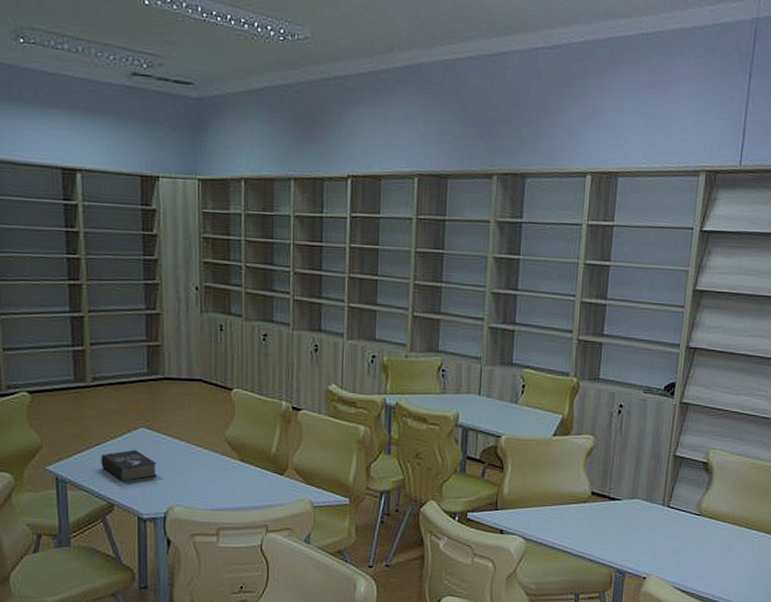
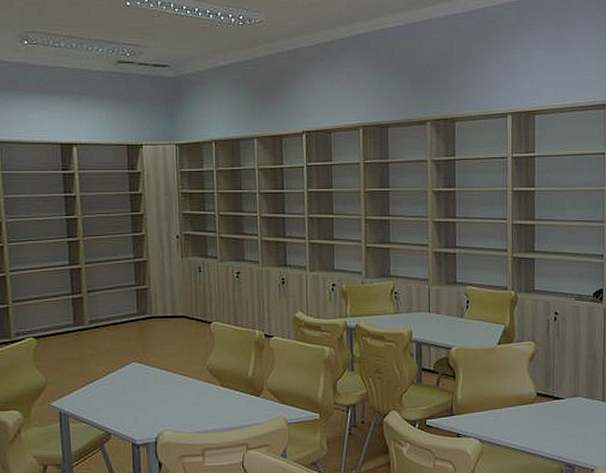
book: present [101,449,157,483] -> none [98,382,148,413]

